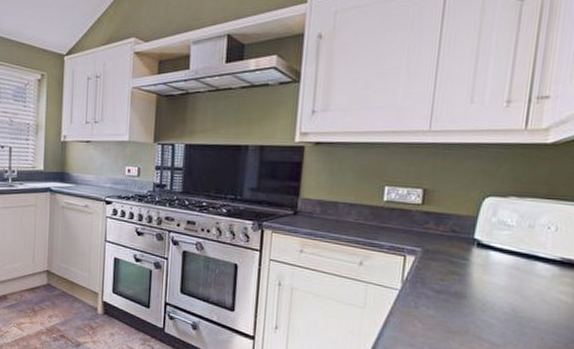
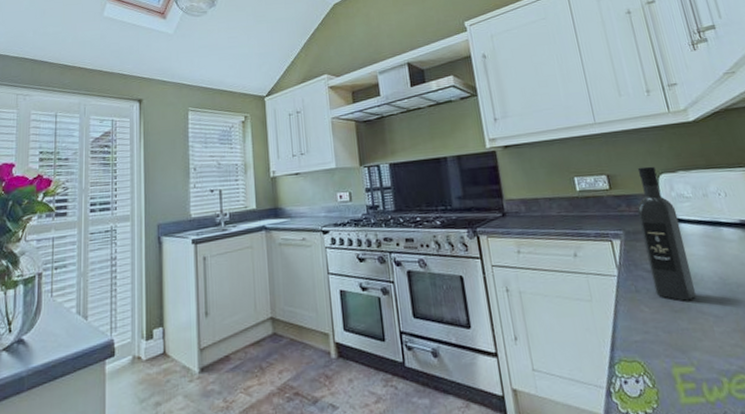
wine bottle: none [436,186,491,325] -> present [637,166,697,301]

